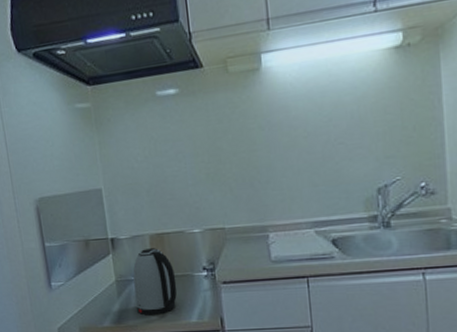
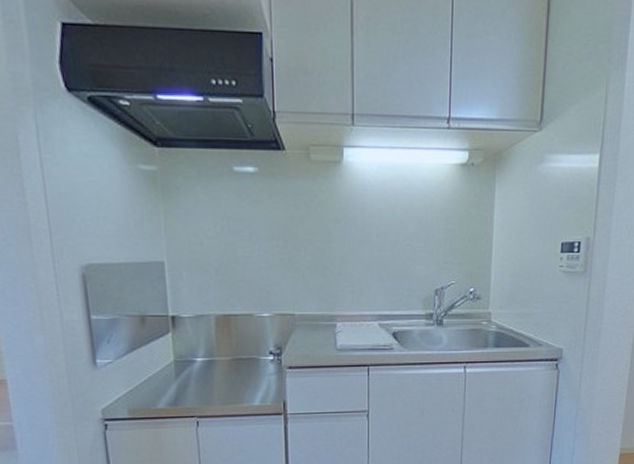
kettle: present [132,248,178,316] -> none [194,329,241,398]

